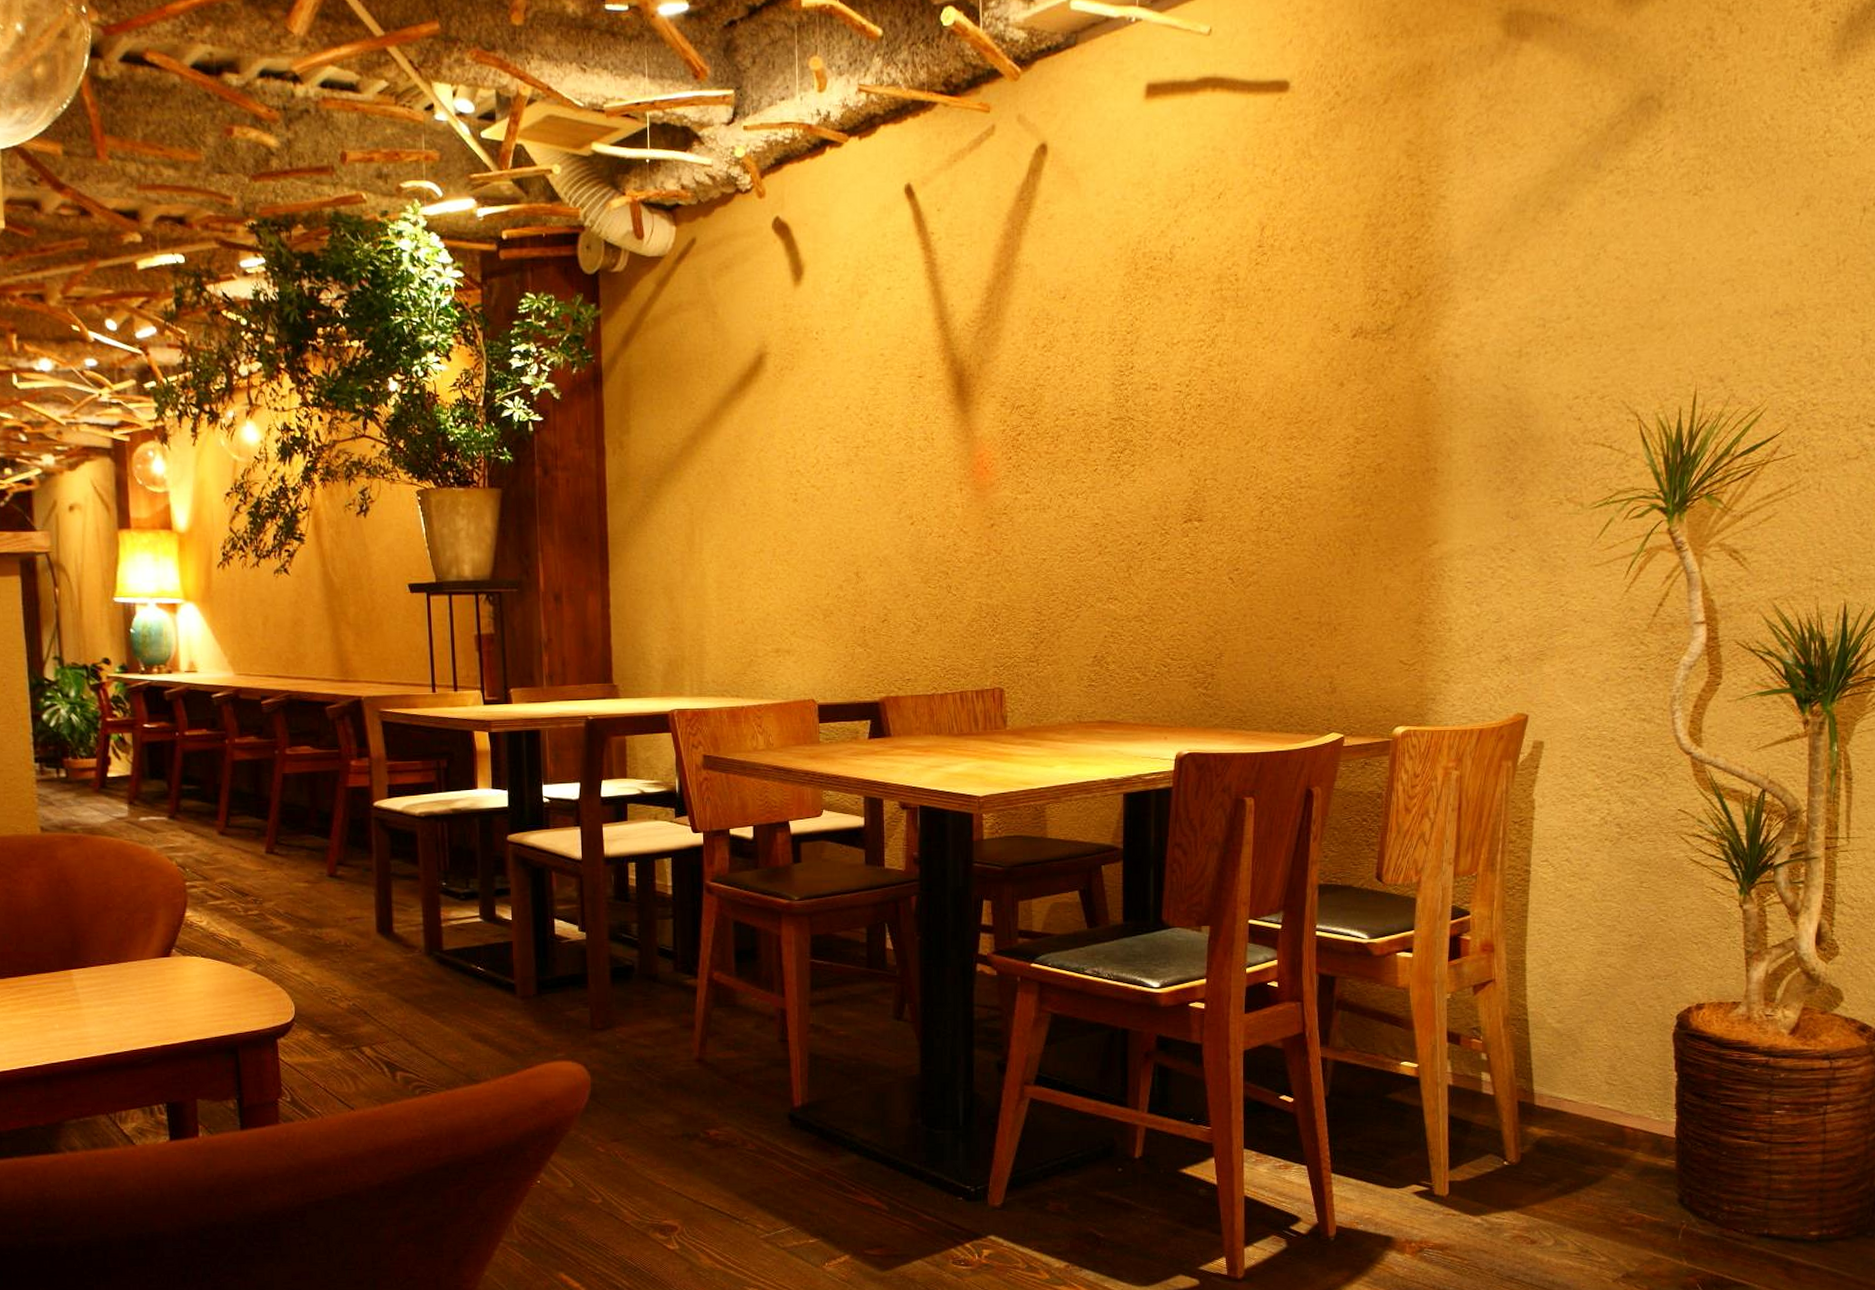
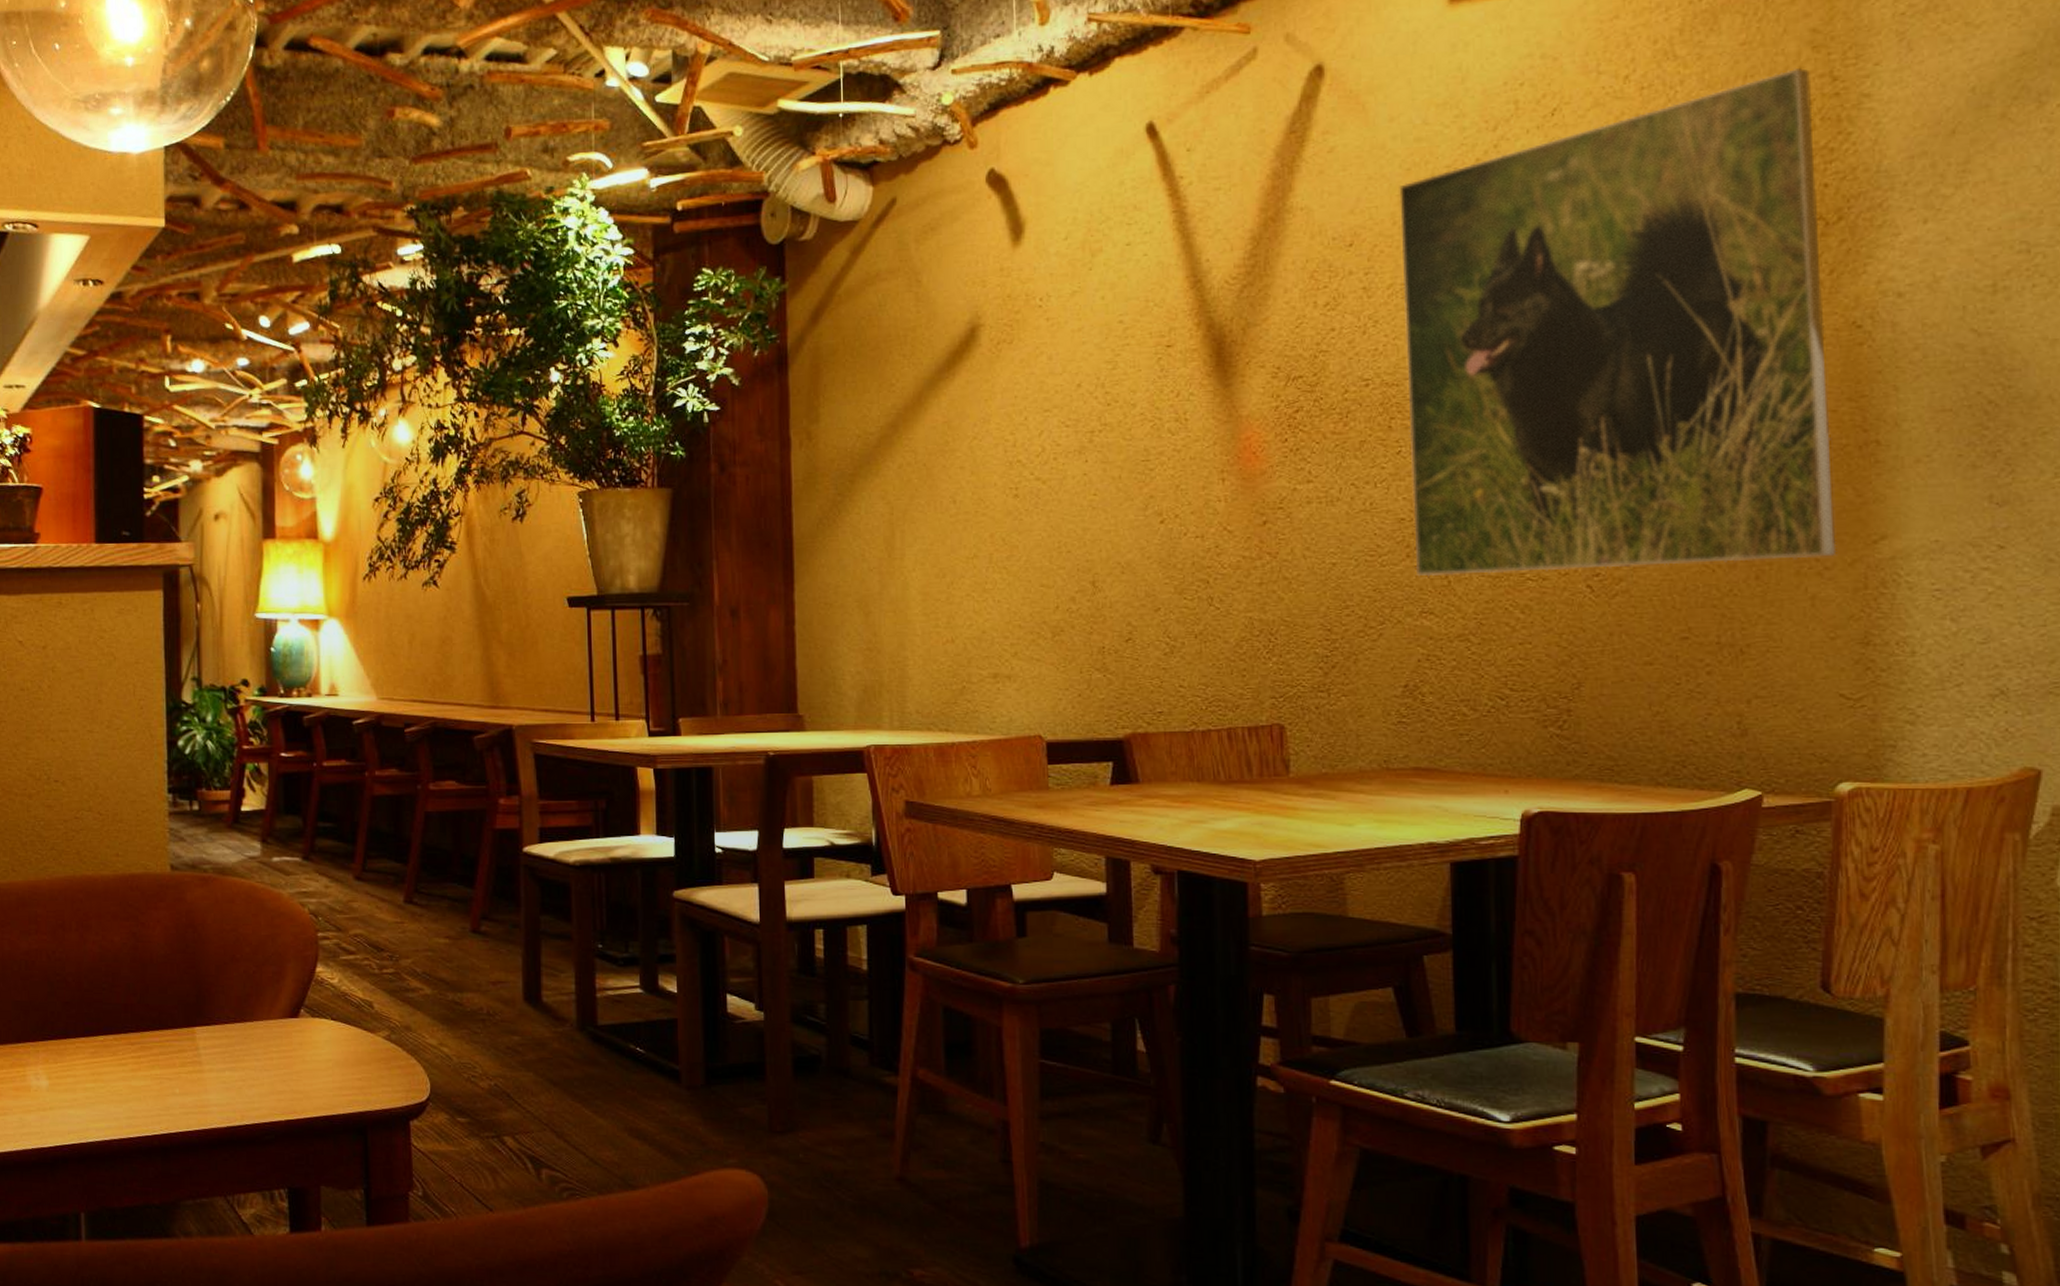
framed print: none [1102,172,1405,570] -> present [1399,68,1837,577]

